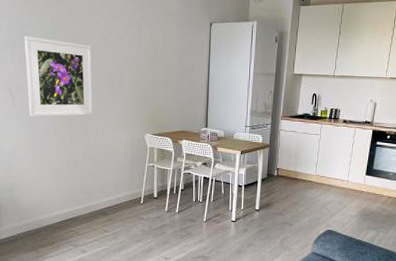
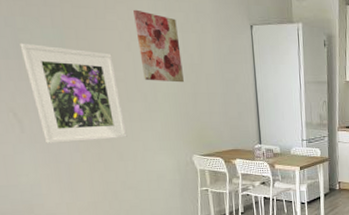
wall art: none [114,10,148,71] -> present [133,9,184,83]

